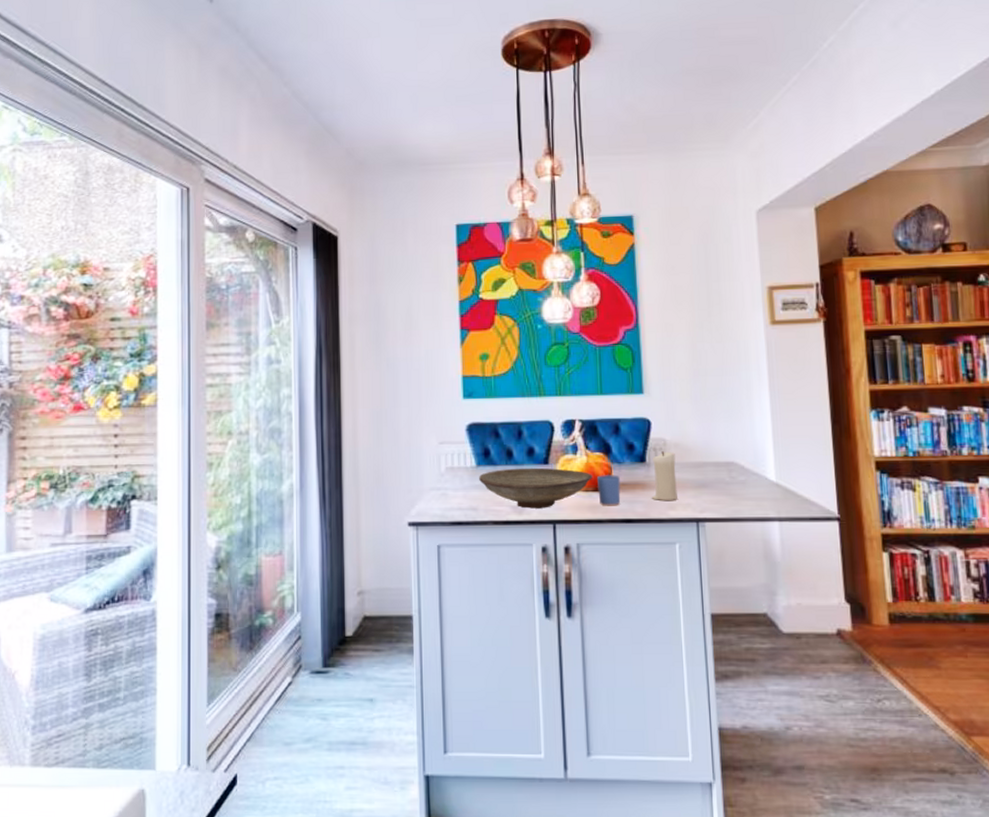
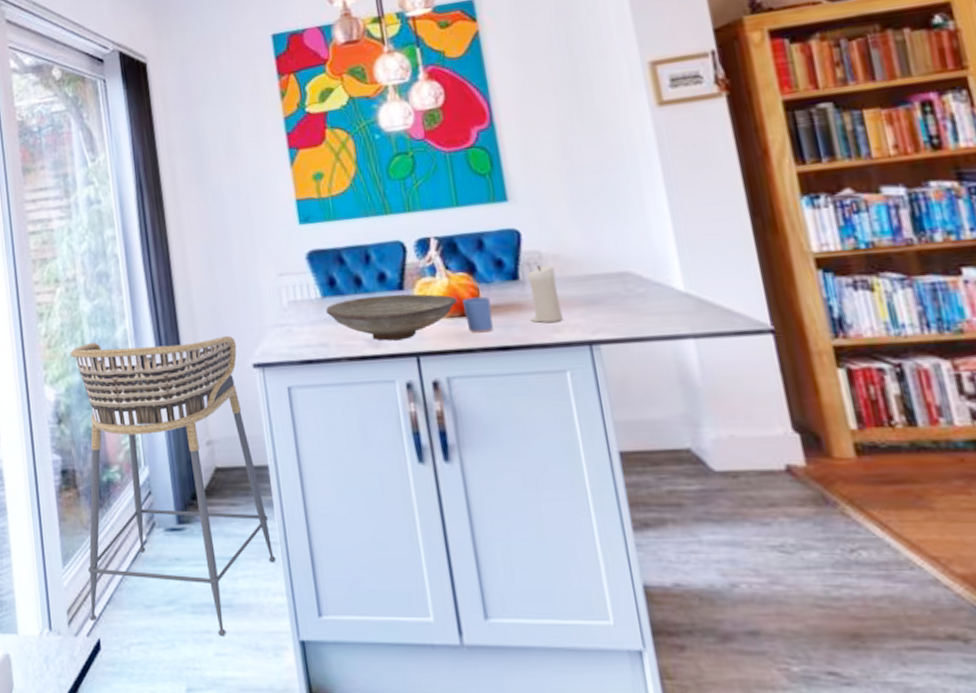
bar stool: none [229,493,411,771] -> present [70,335,276,635]

